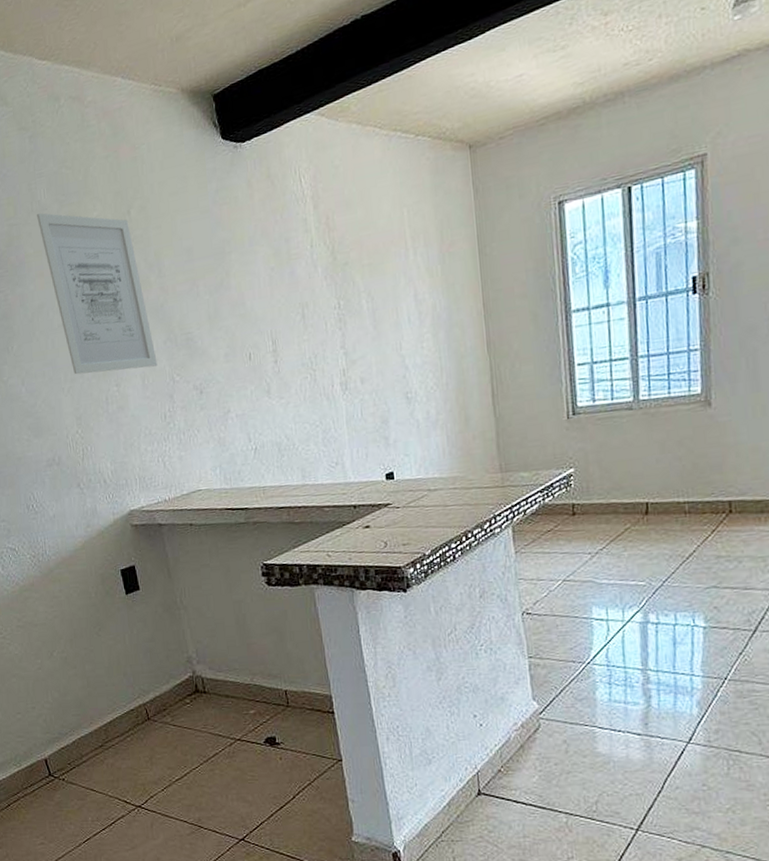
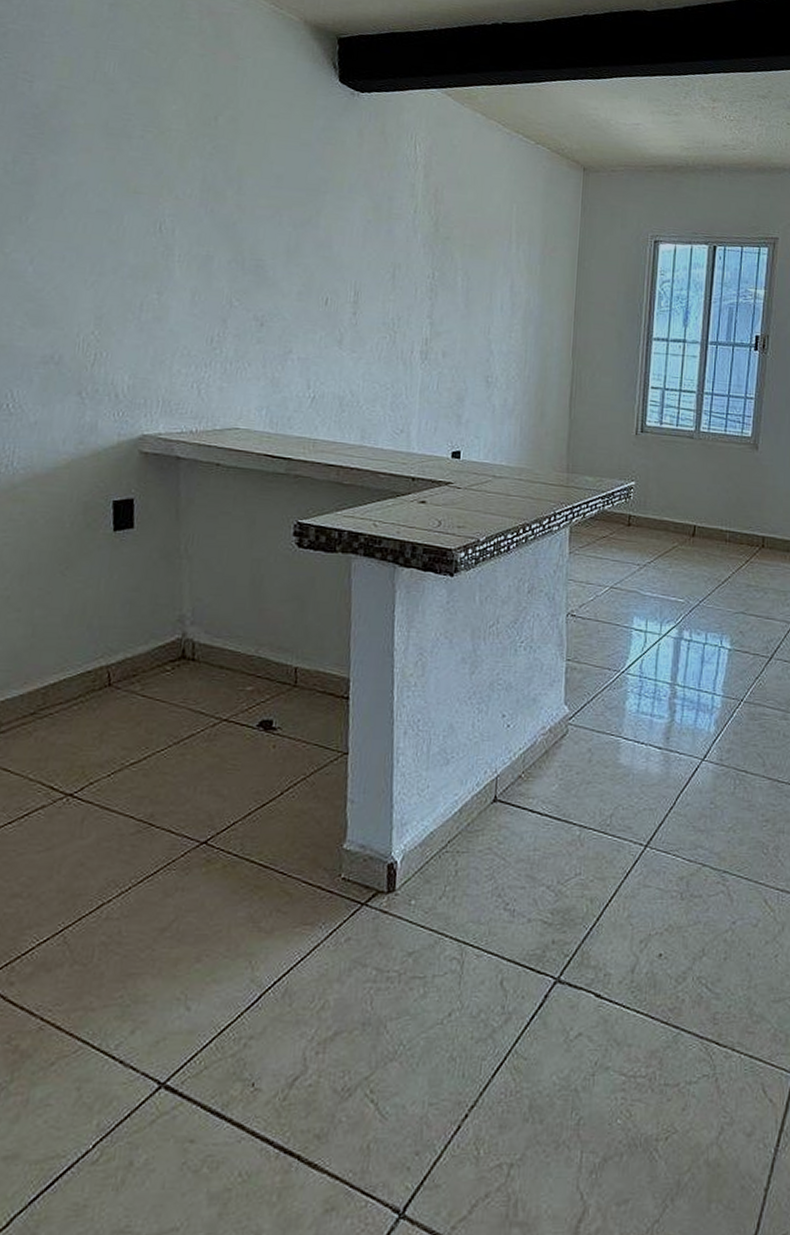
wall art: present [37,212,158,375] -> none [97,84,216,285]

